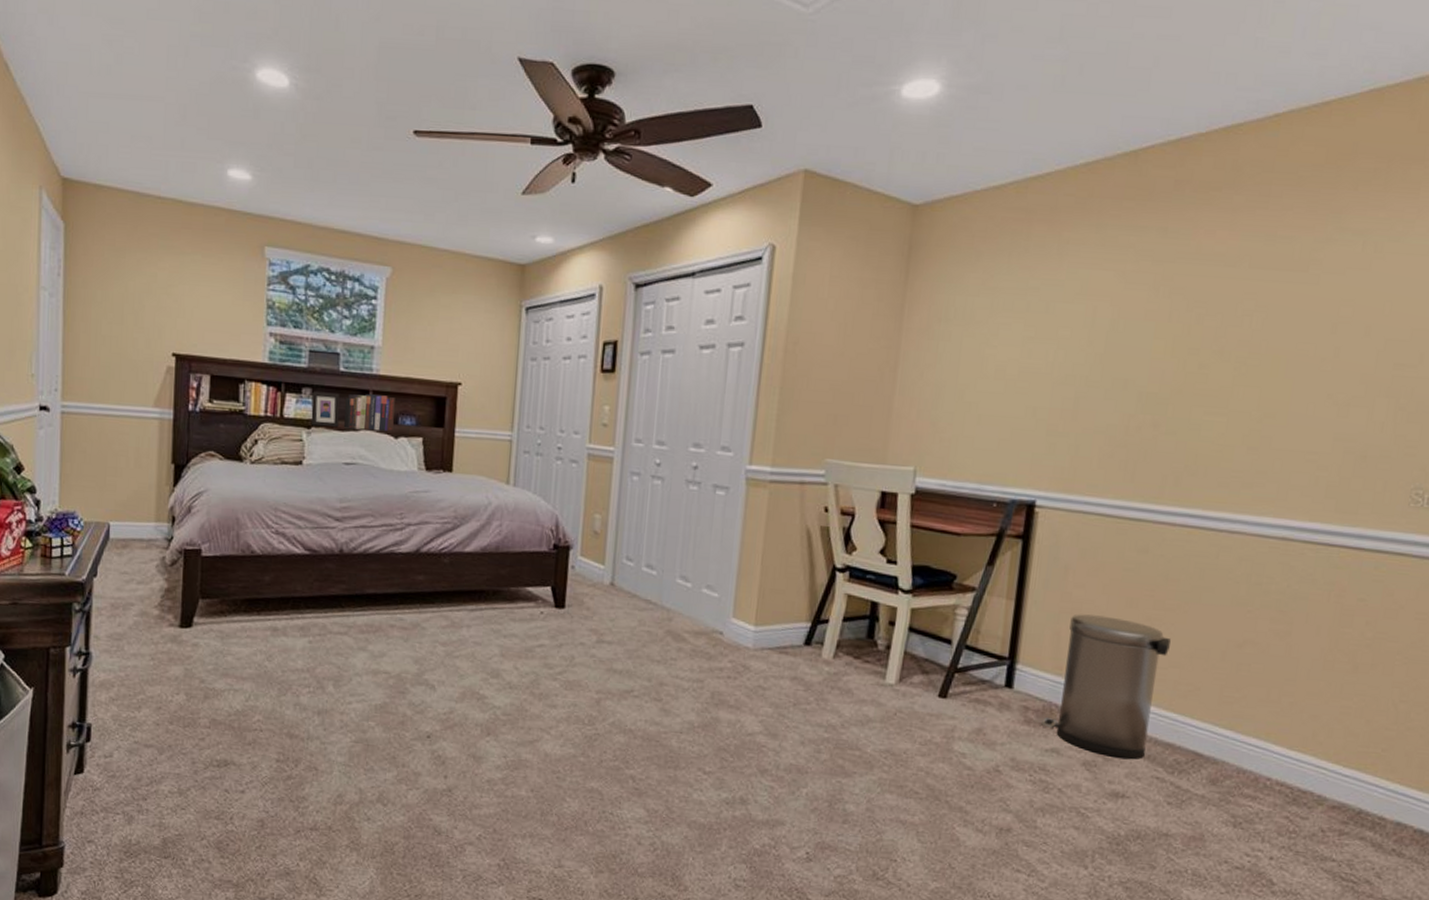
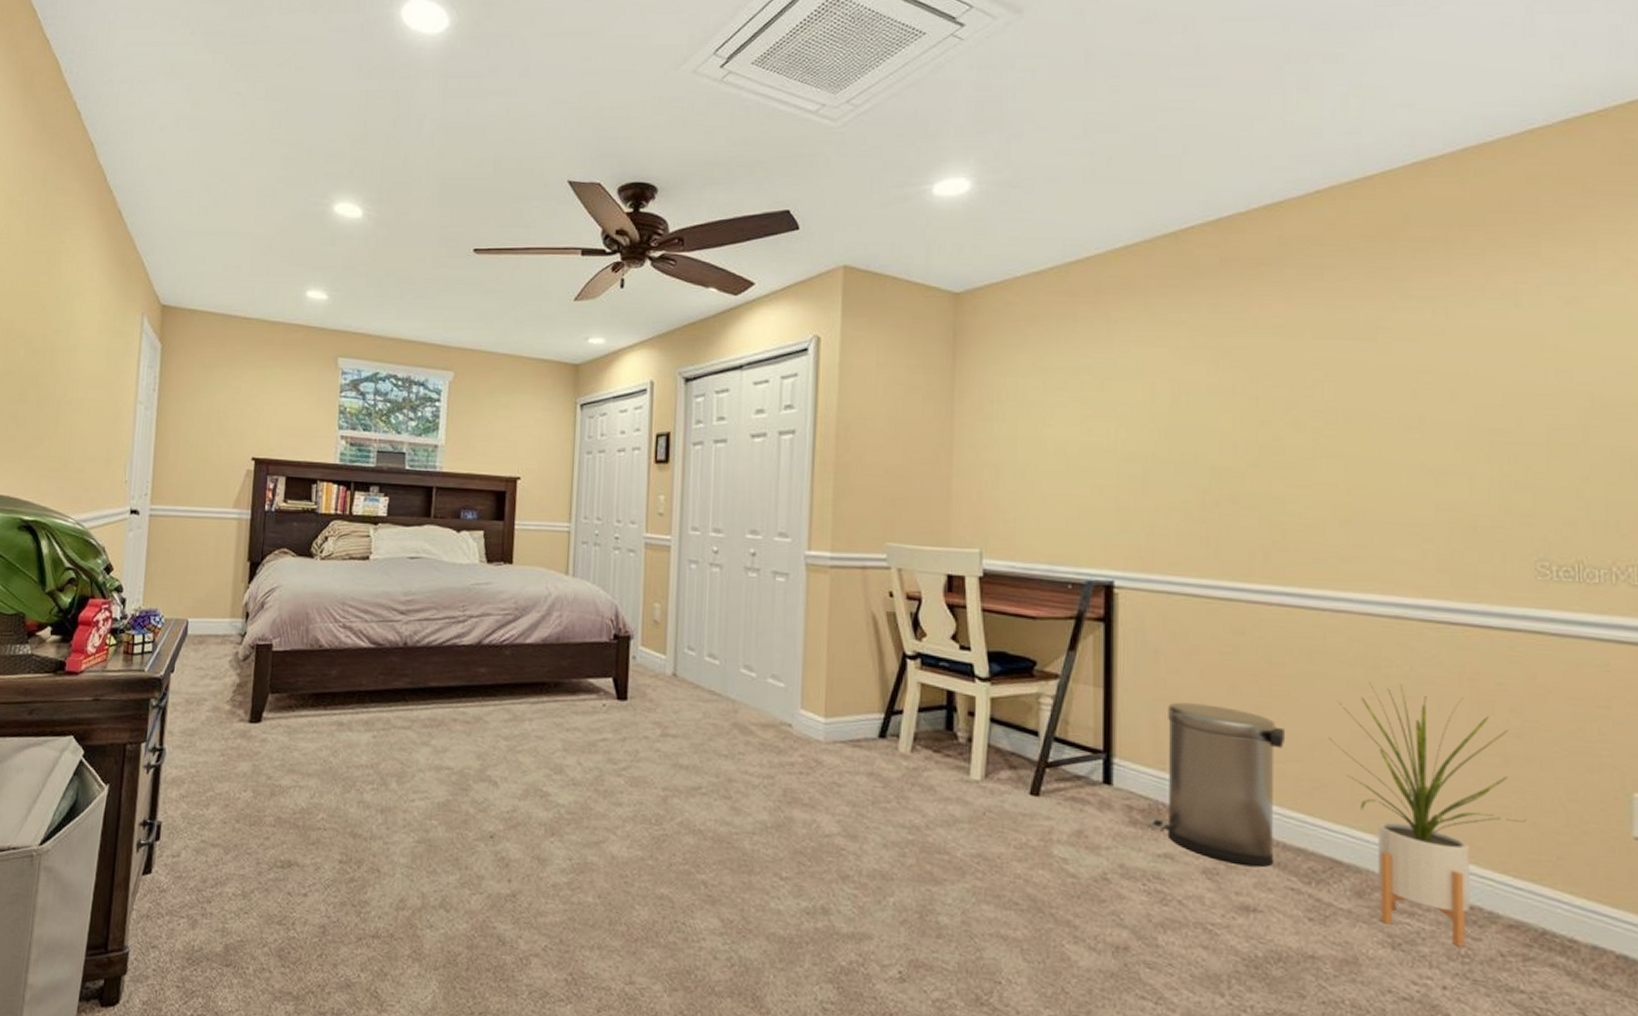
picture frame: present [310,391,340,428] -> none [377,489,405,523]
books: present [344,394,395,432] -> none [409,490,457,526]
house plant: none [1208,598,1363,825] -> present [1329,682,1526,947]

